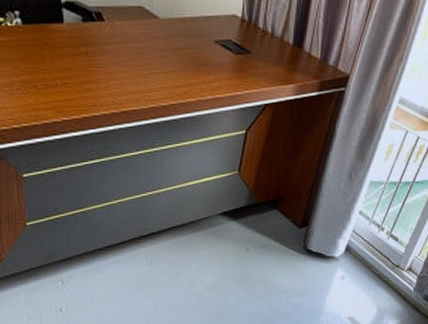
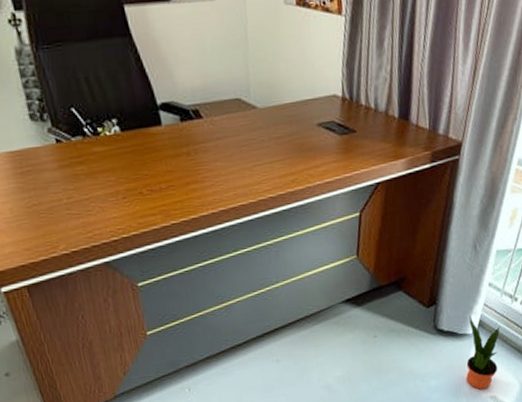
potted plant: none [328,238,365,311] -> present [466,314,500,390]

